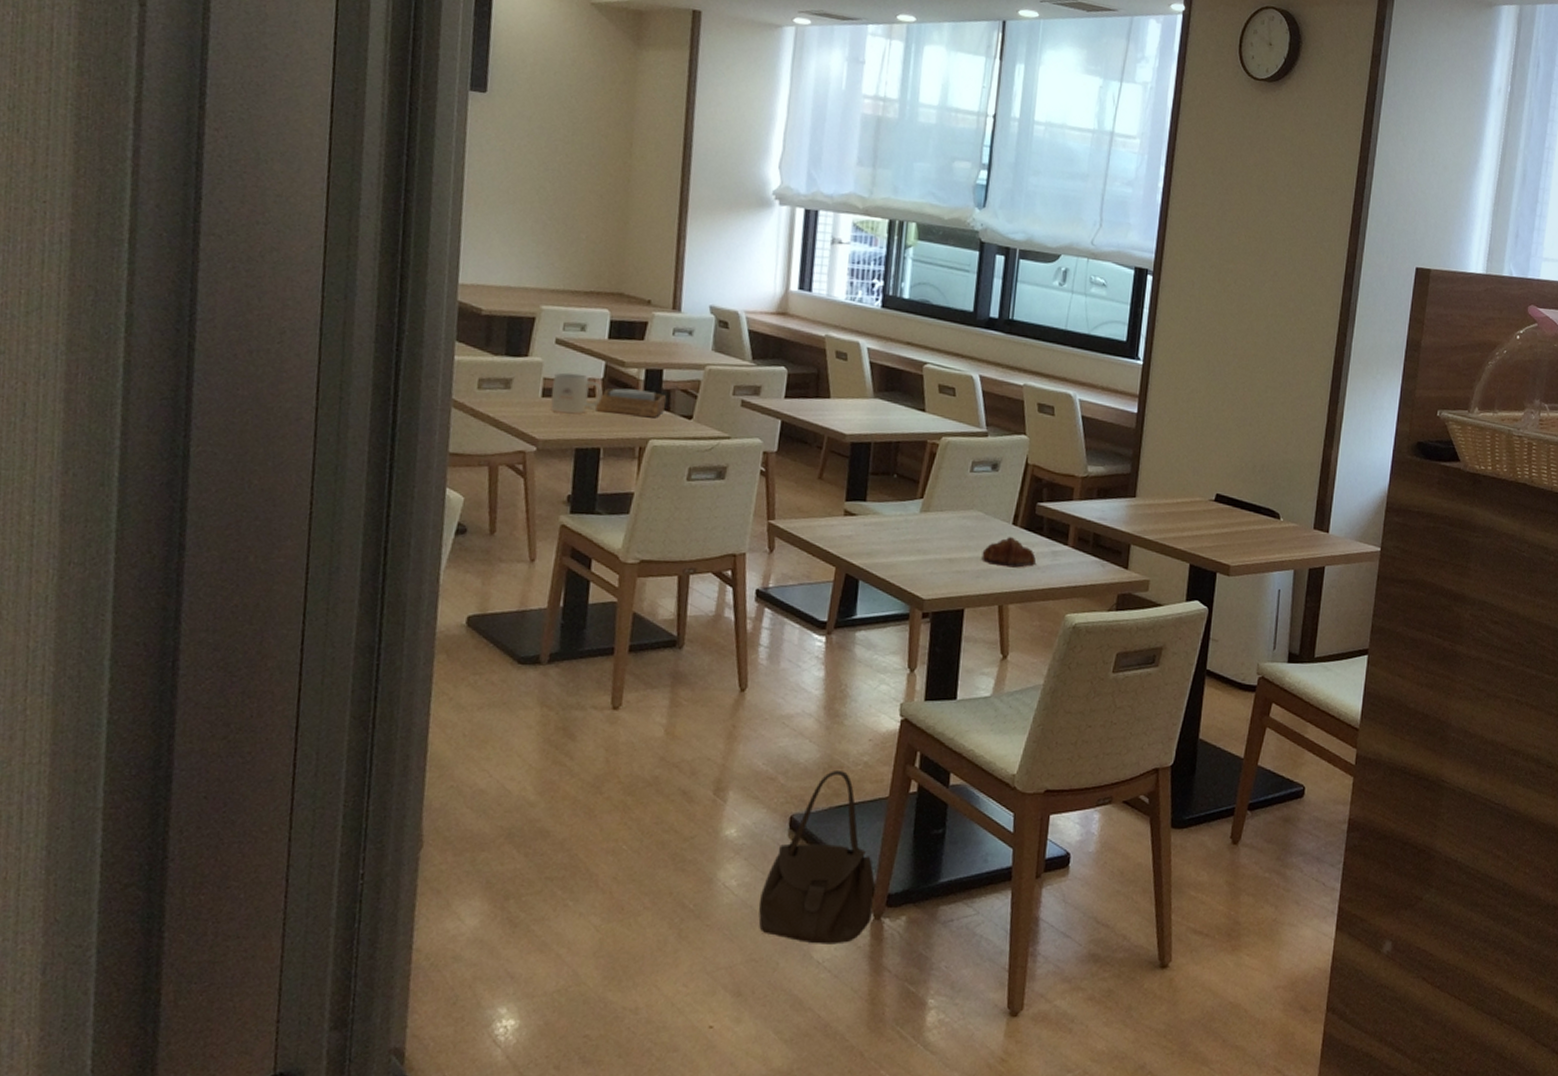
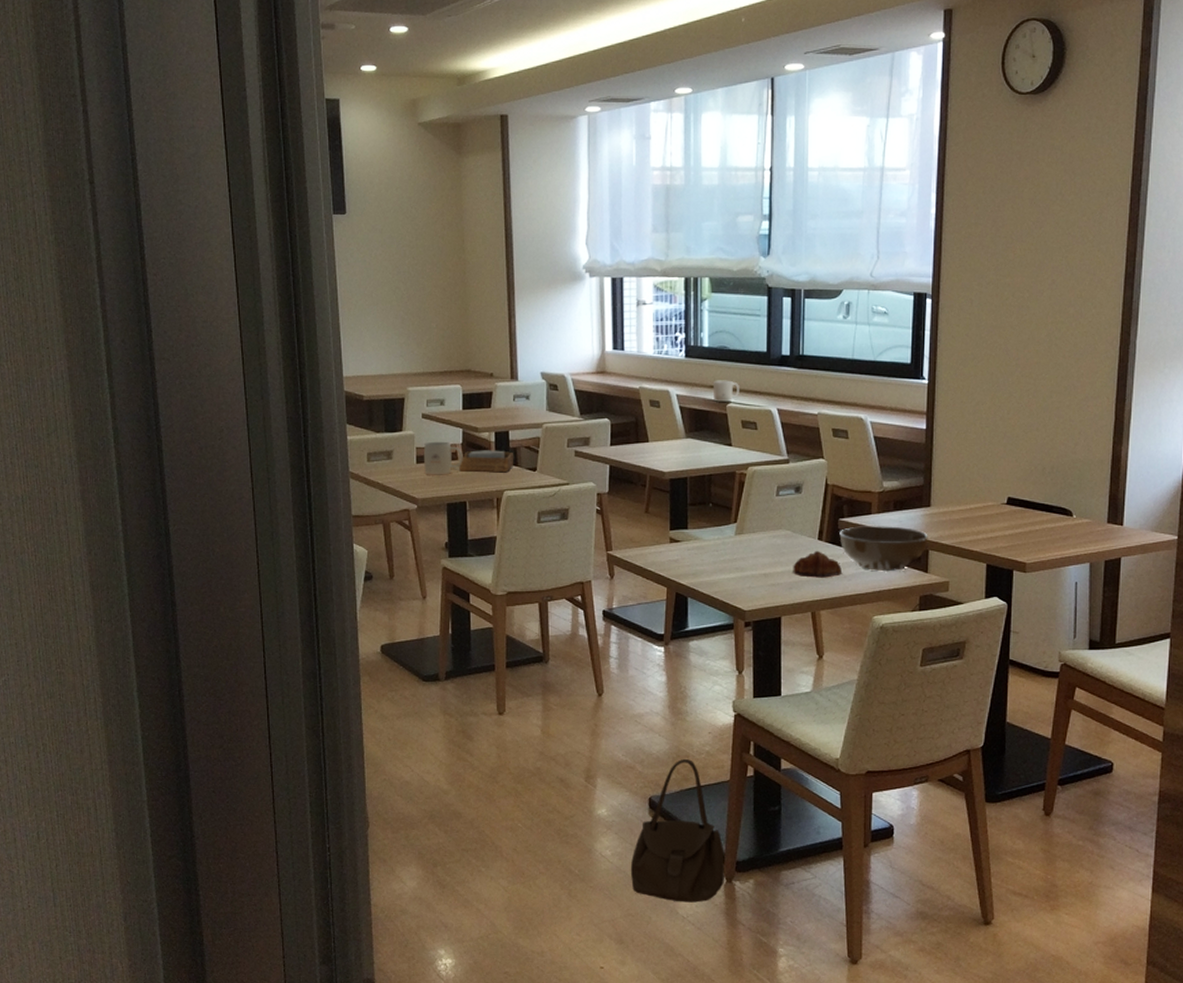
mug: none [909,336,940,362] -> present [714,380,739,402]
bowl: none [1036,513,1132,565] -> present [839,526,928,571]

